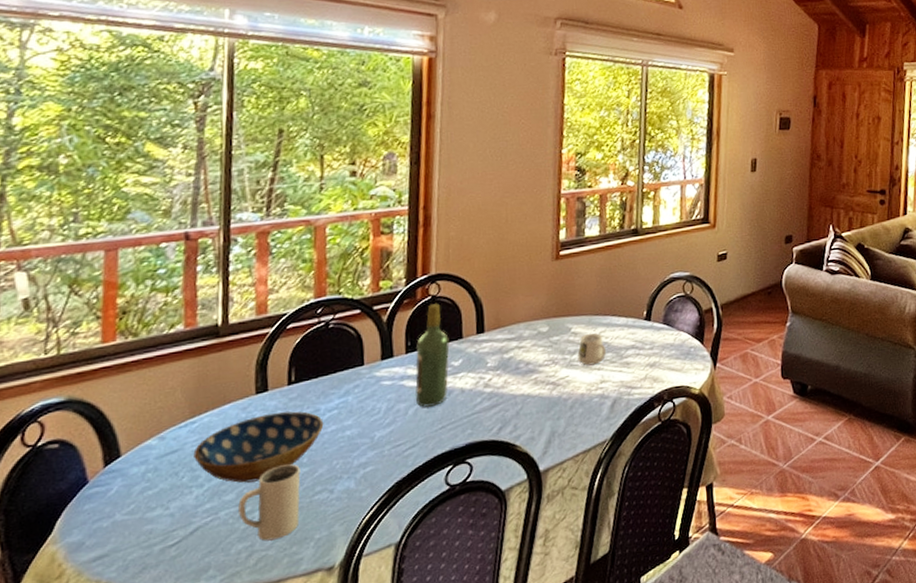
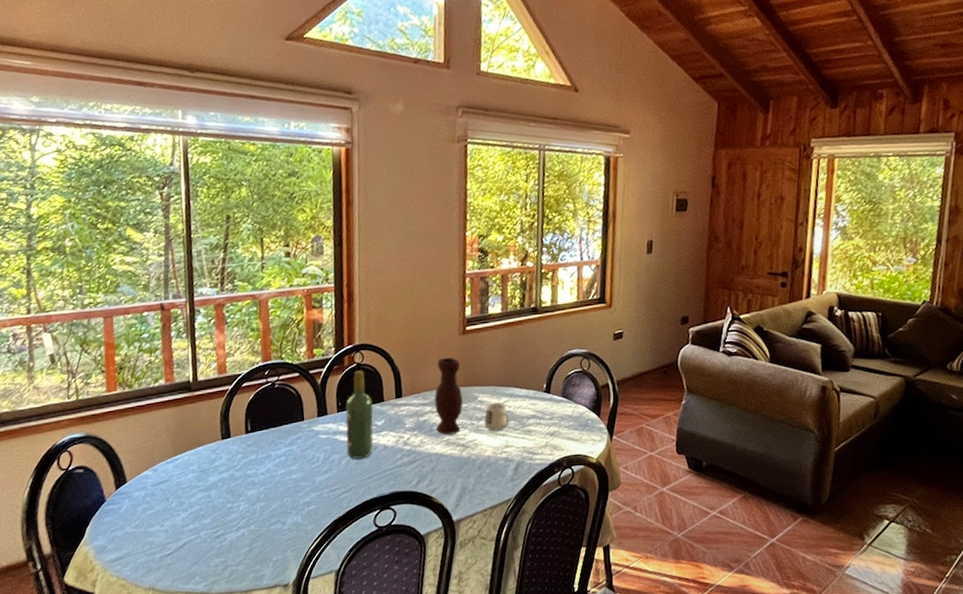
bowl: present [193,411,324,483] -> none [178,455,275,511]
mug: present [238,464,301,541] -> none [214,498,260,559]
vase: none [521,286,555,373] -> present [434,358,463,435]

